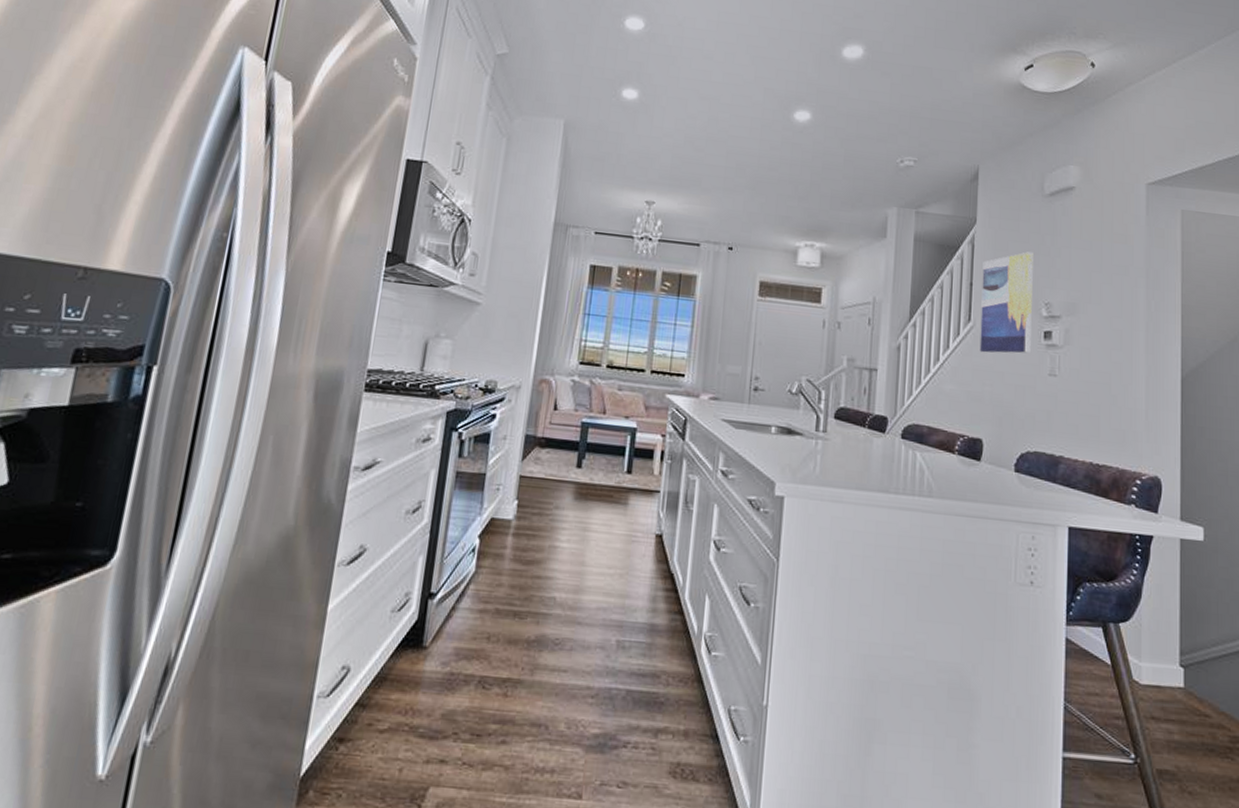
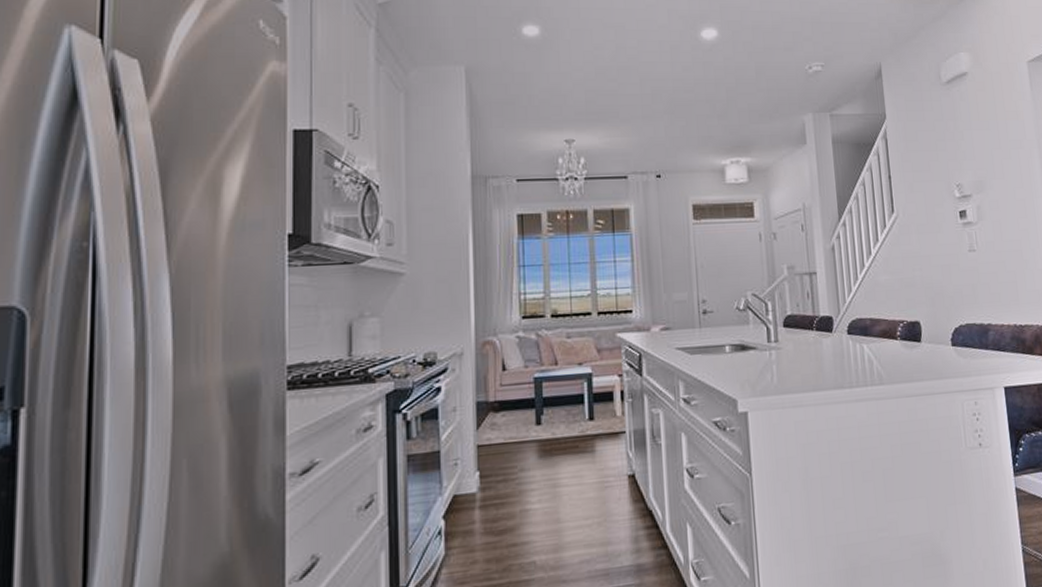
wall art: present [979,252,1033,353] -> none [897,139,950,240]

